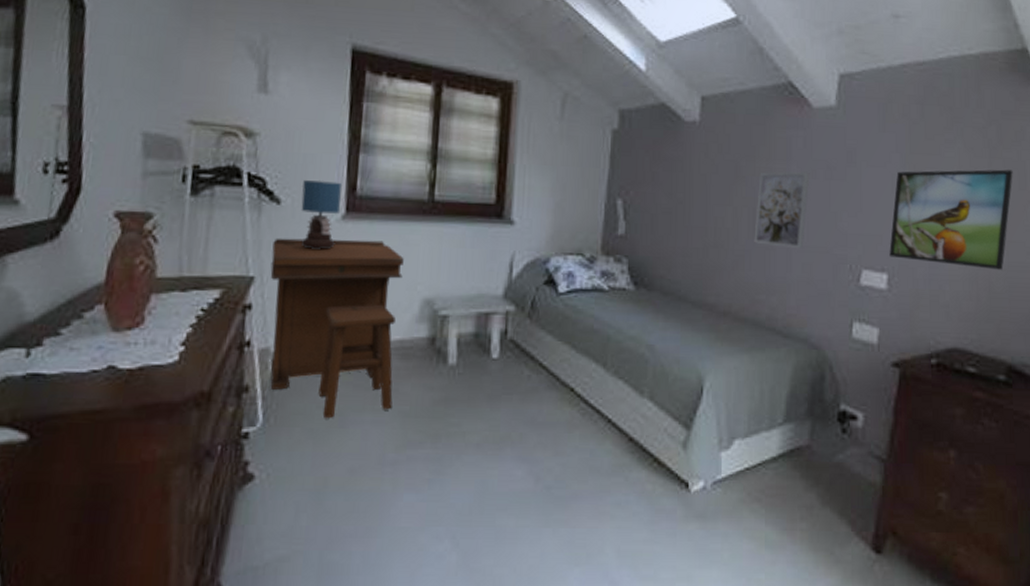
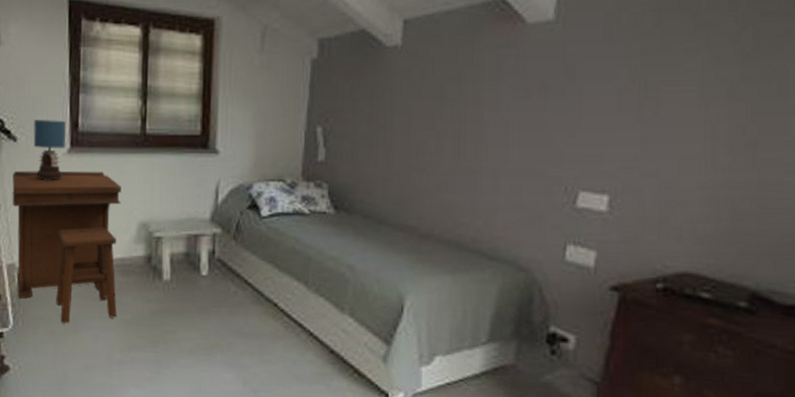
wall art: present [754,171,810,248] -> none [459,91,522,170]
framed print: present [889,169,1013,270] -> none [612,79,771,190]

